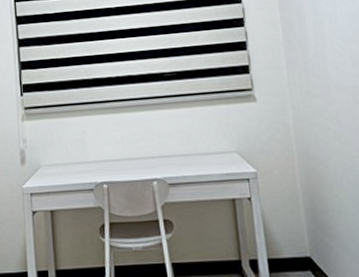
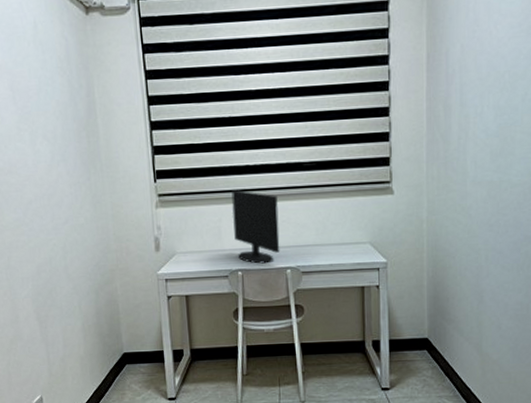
monitor: none [95,101,145,176] -> present [231,190,280,264]

